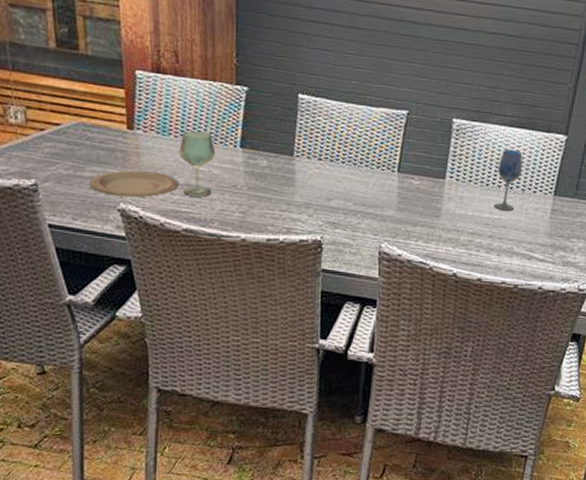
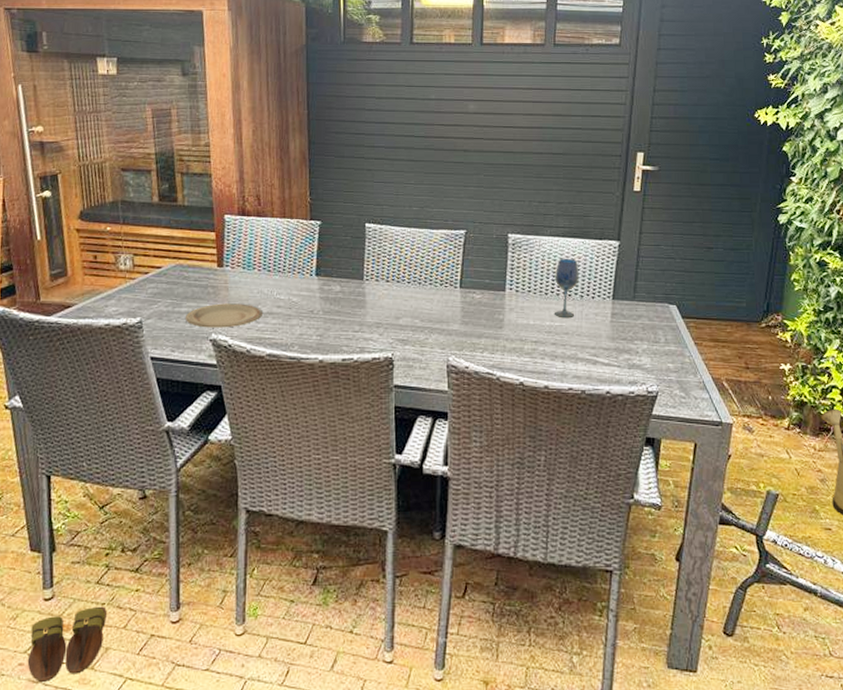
wine glass: present [179,131,216,197] -> none [262,264,294,323]

